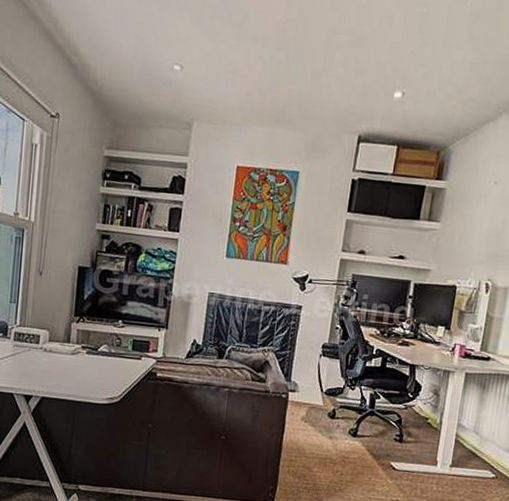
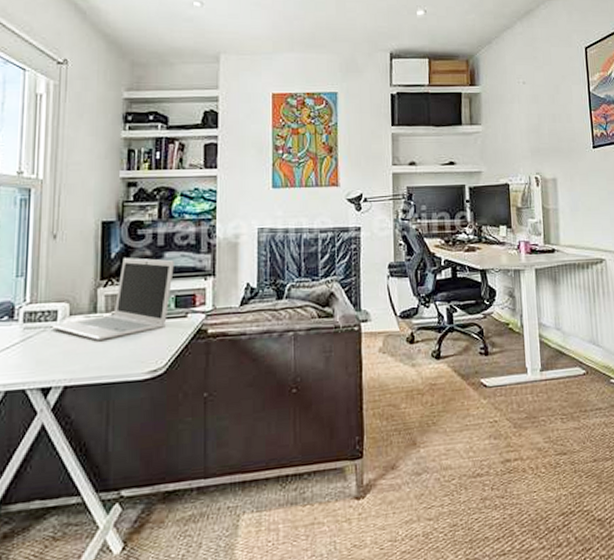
laptop: none [34,301,135,367] -> present [50,257,174,341]

